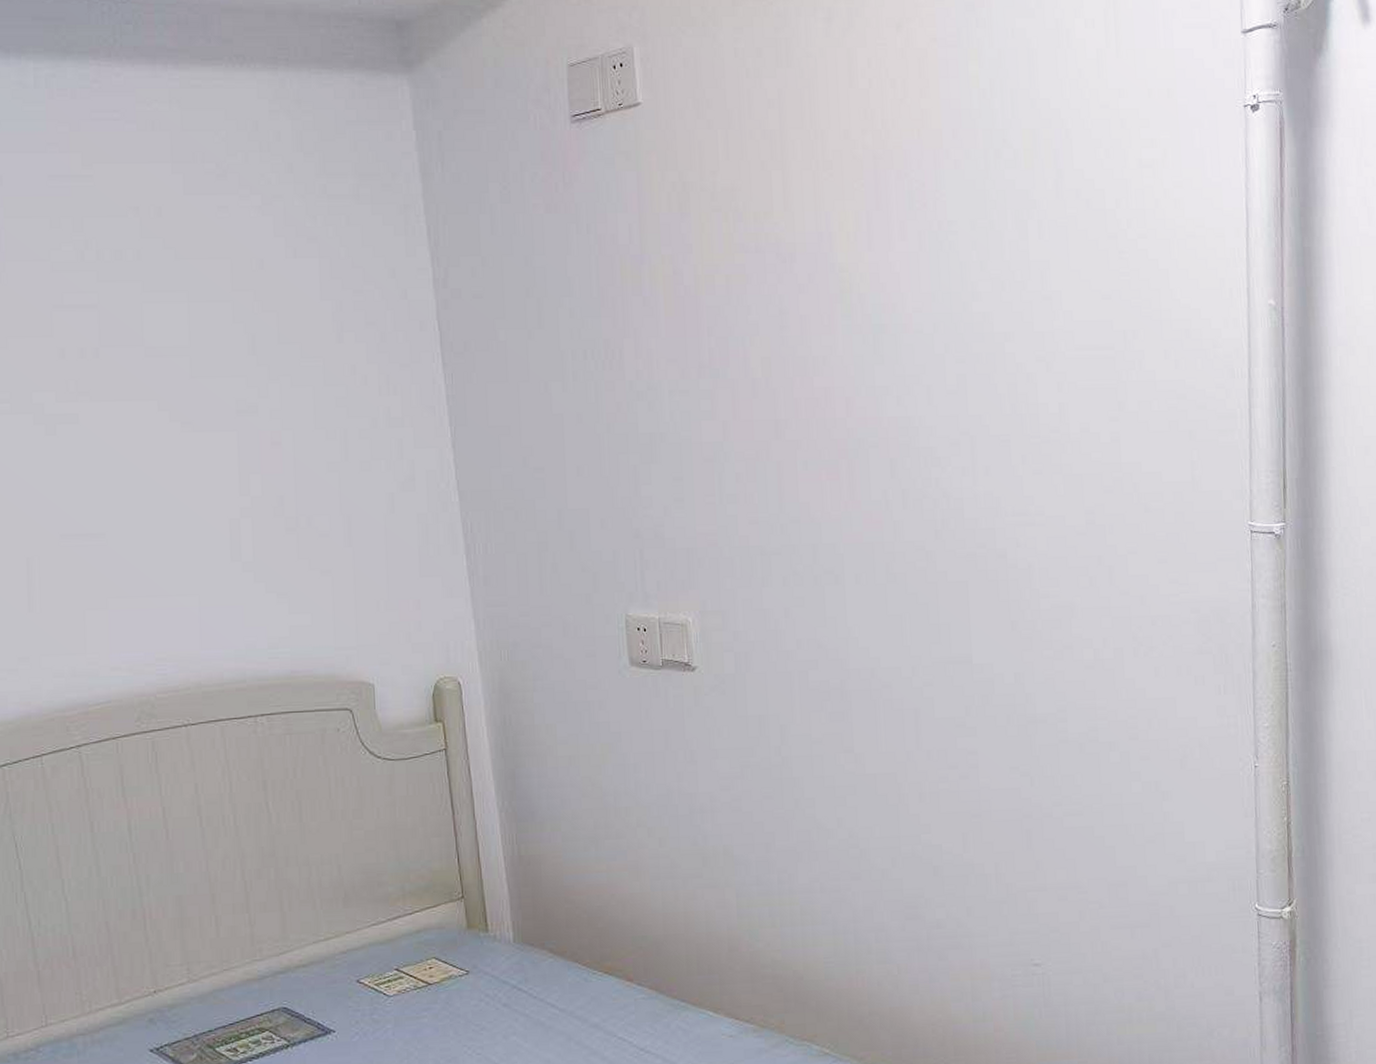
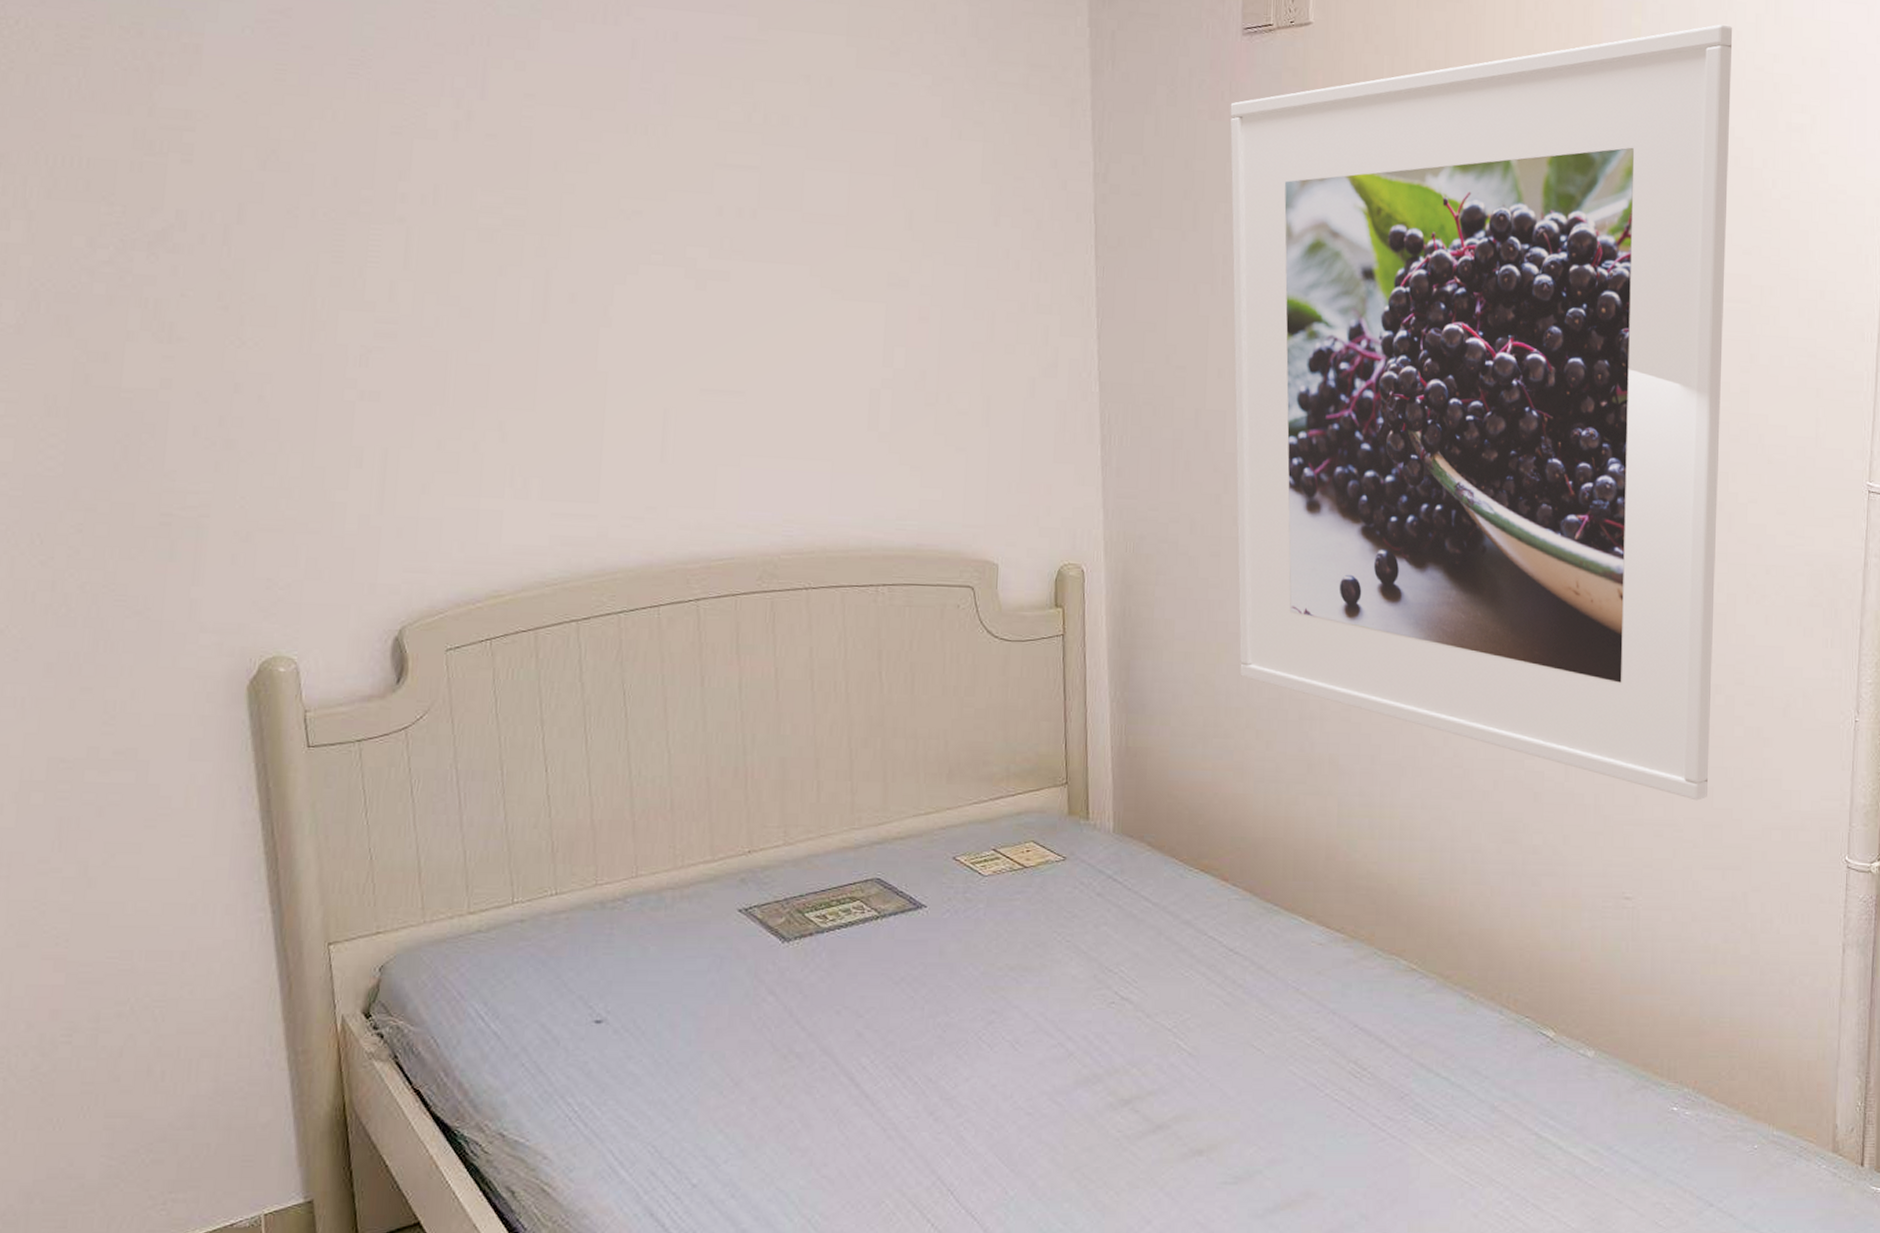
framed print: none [565,63,1110,861] -> present [1230,24,1733,801]

